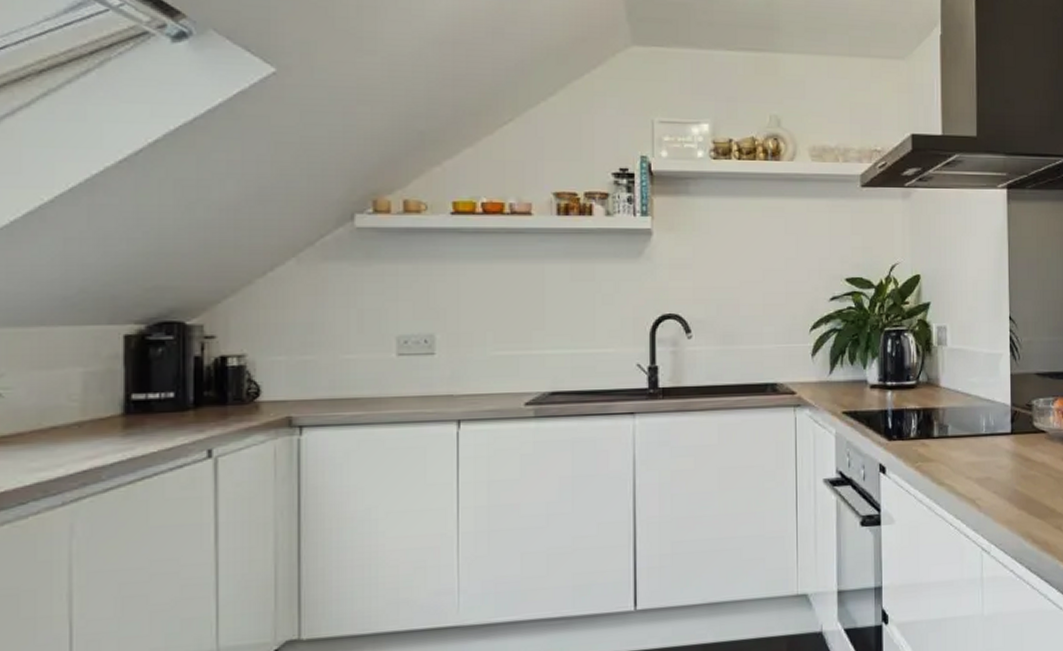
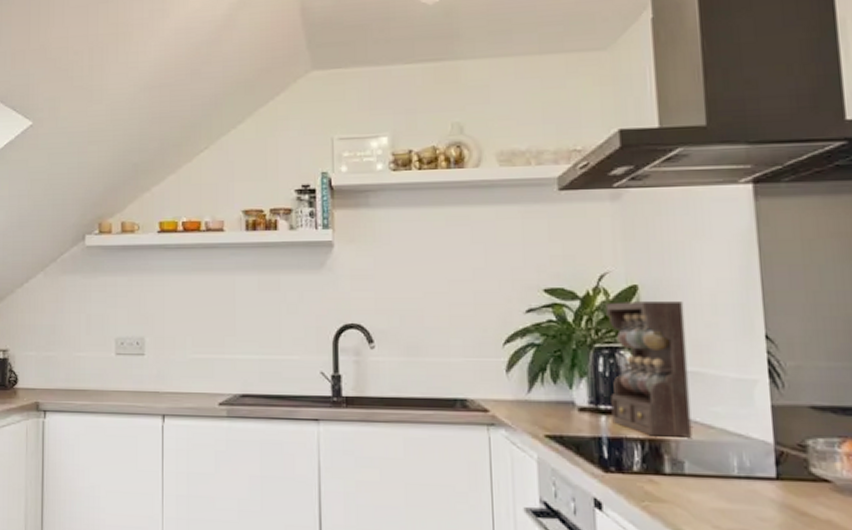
spice rack: none [895,289,955,406] -> present [605,302,693,438]

